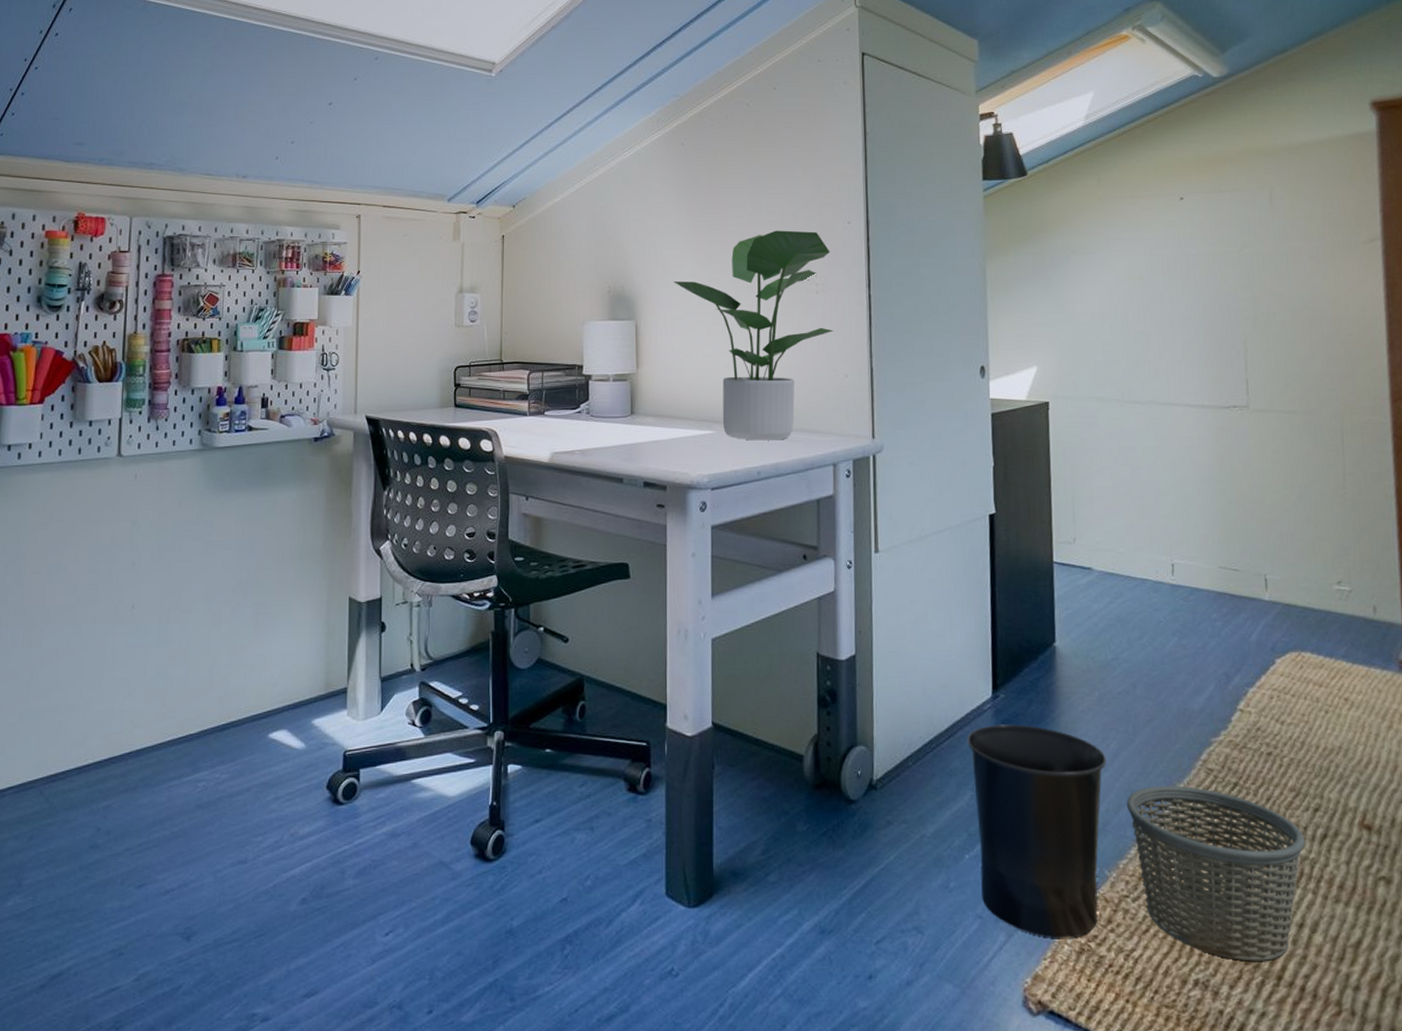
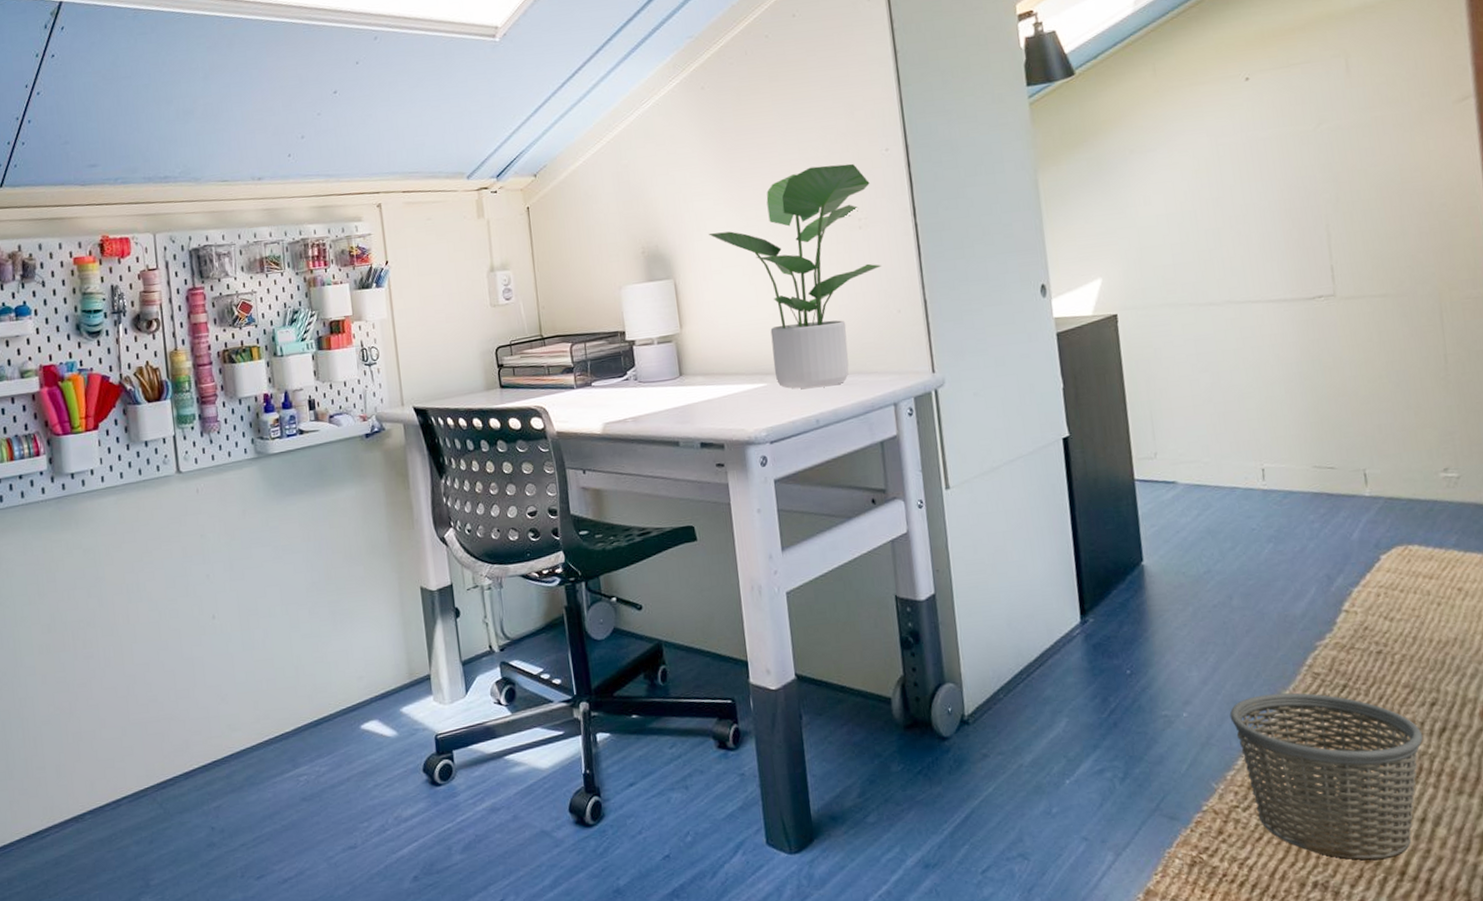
waste bin: present [967,724,1106,938] -> none [1058,647,1208,853]

